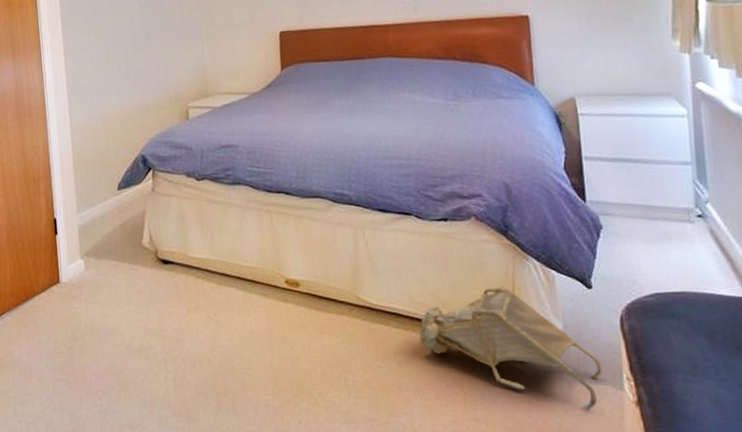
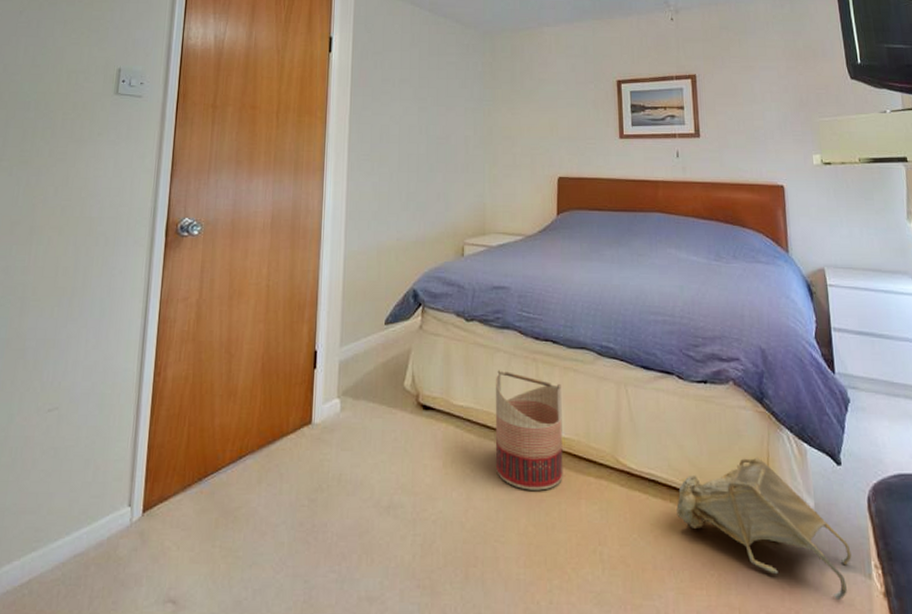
basket: none [230,222,304,329] -> present [495,369,563,491]

